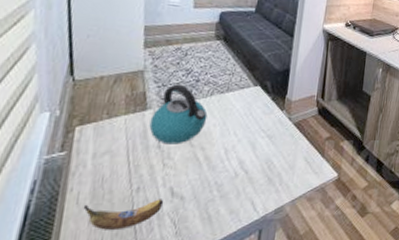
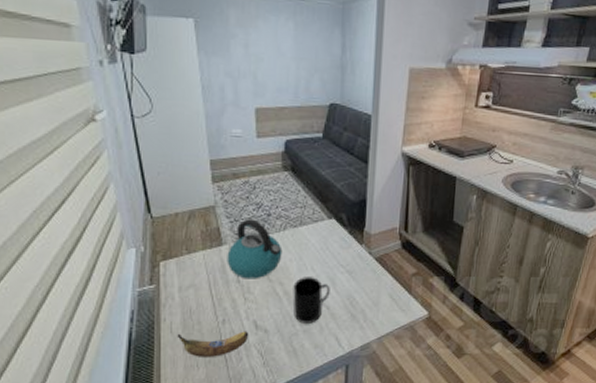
mug: none [212,142,250,189] -> present [293,277,330,324]

